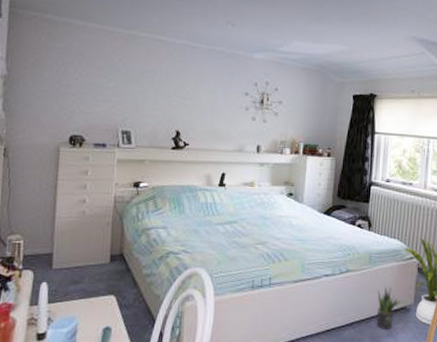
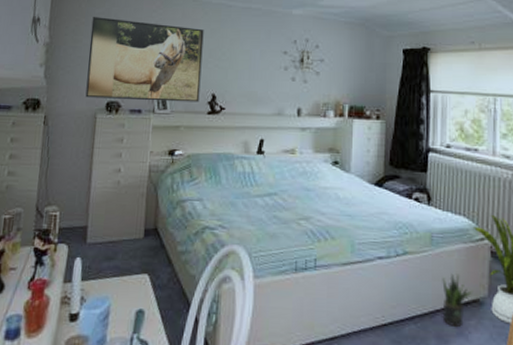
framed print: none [47,51,169,138] -> present [85,17,204,102]

